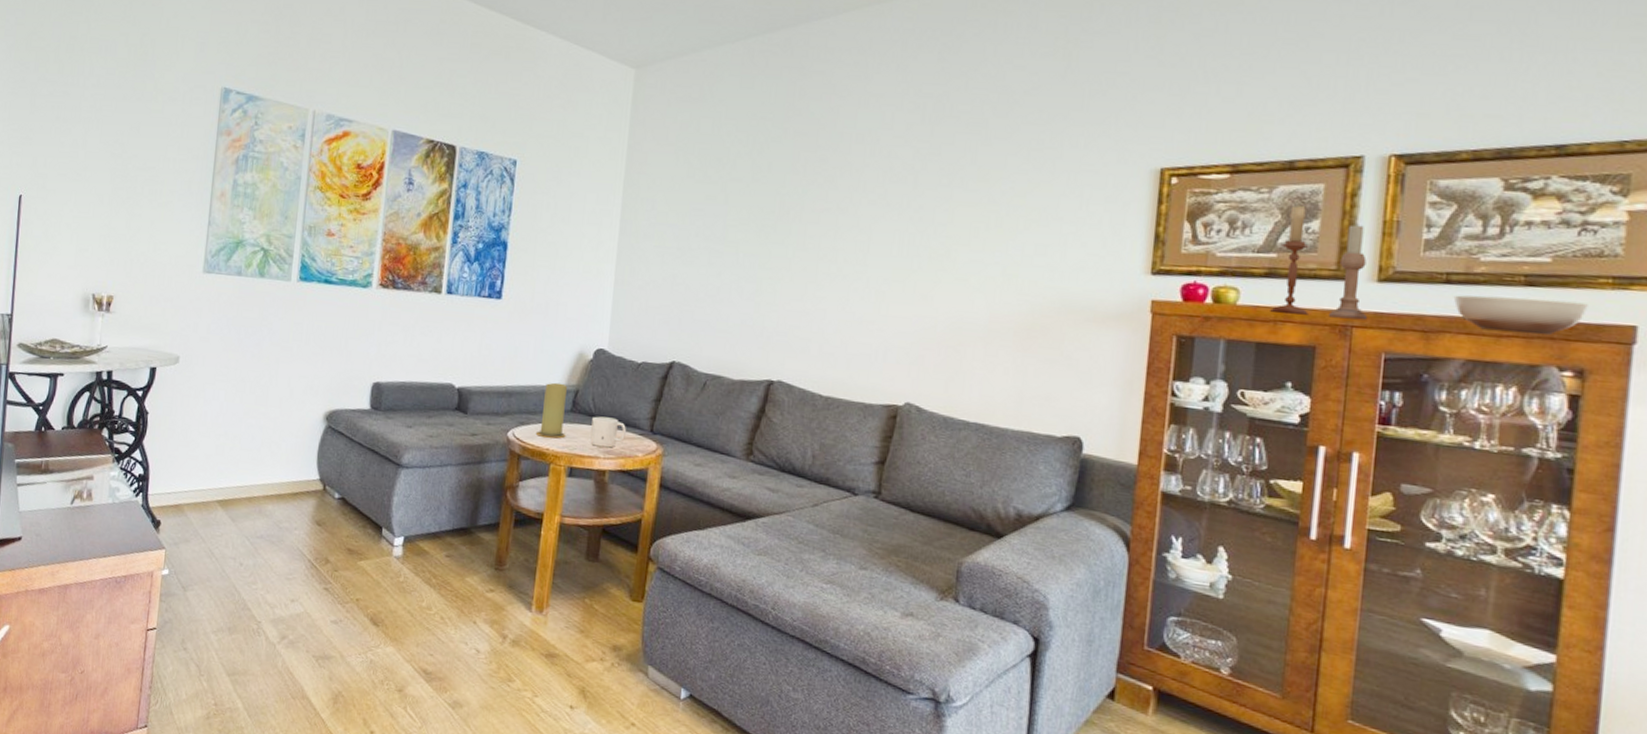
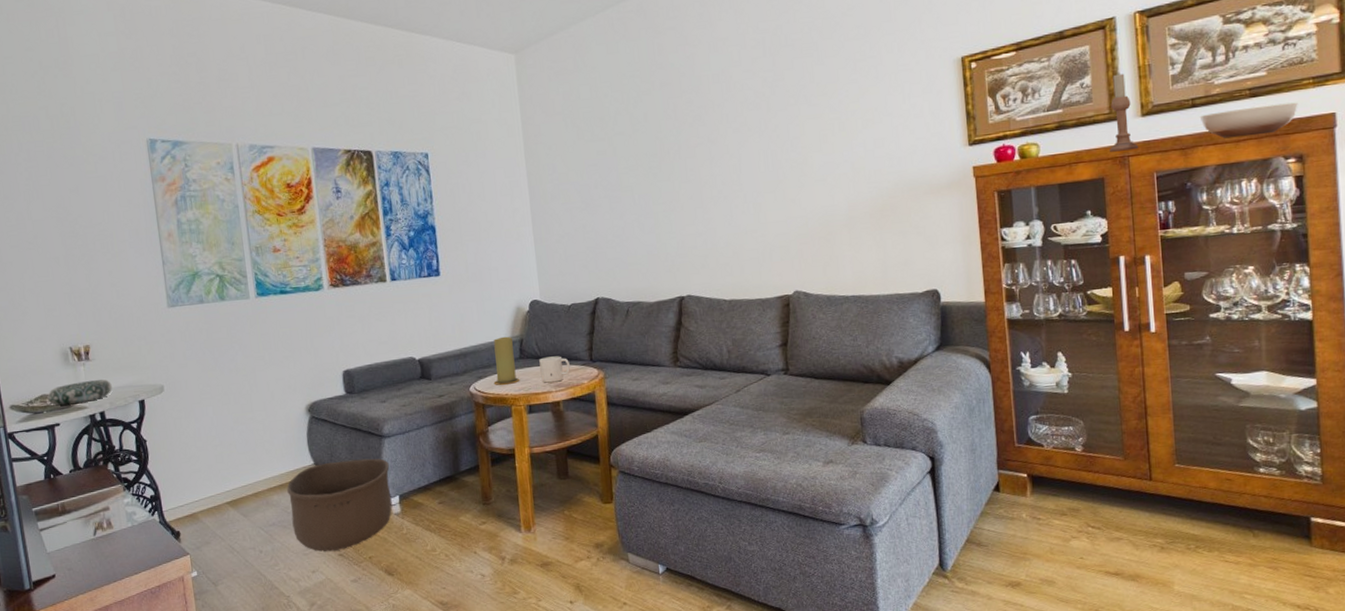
decorative bowl: none [58,333,127,357] -> present [47,379,112,406]
basket: none [281,481,401,583] -> present [287,458,392,552]
candlestick: present [1270,204,1310,315] -> none [1065,66,1094,158]

